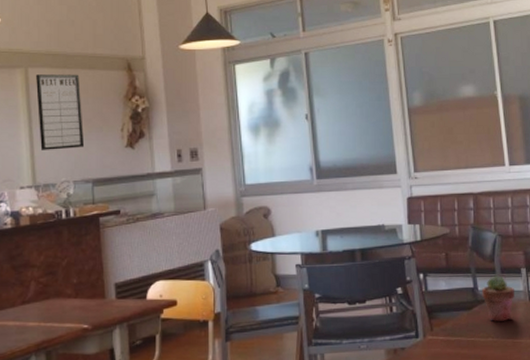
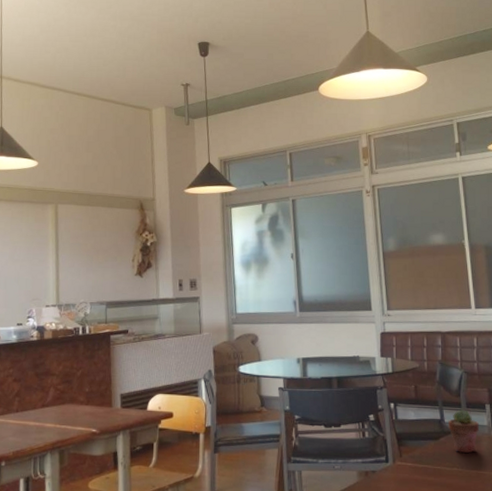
writing board: present [36,74,85,150] -> none [63,210,101,275]

